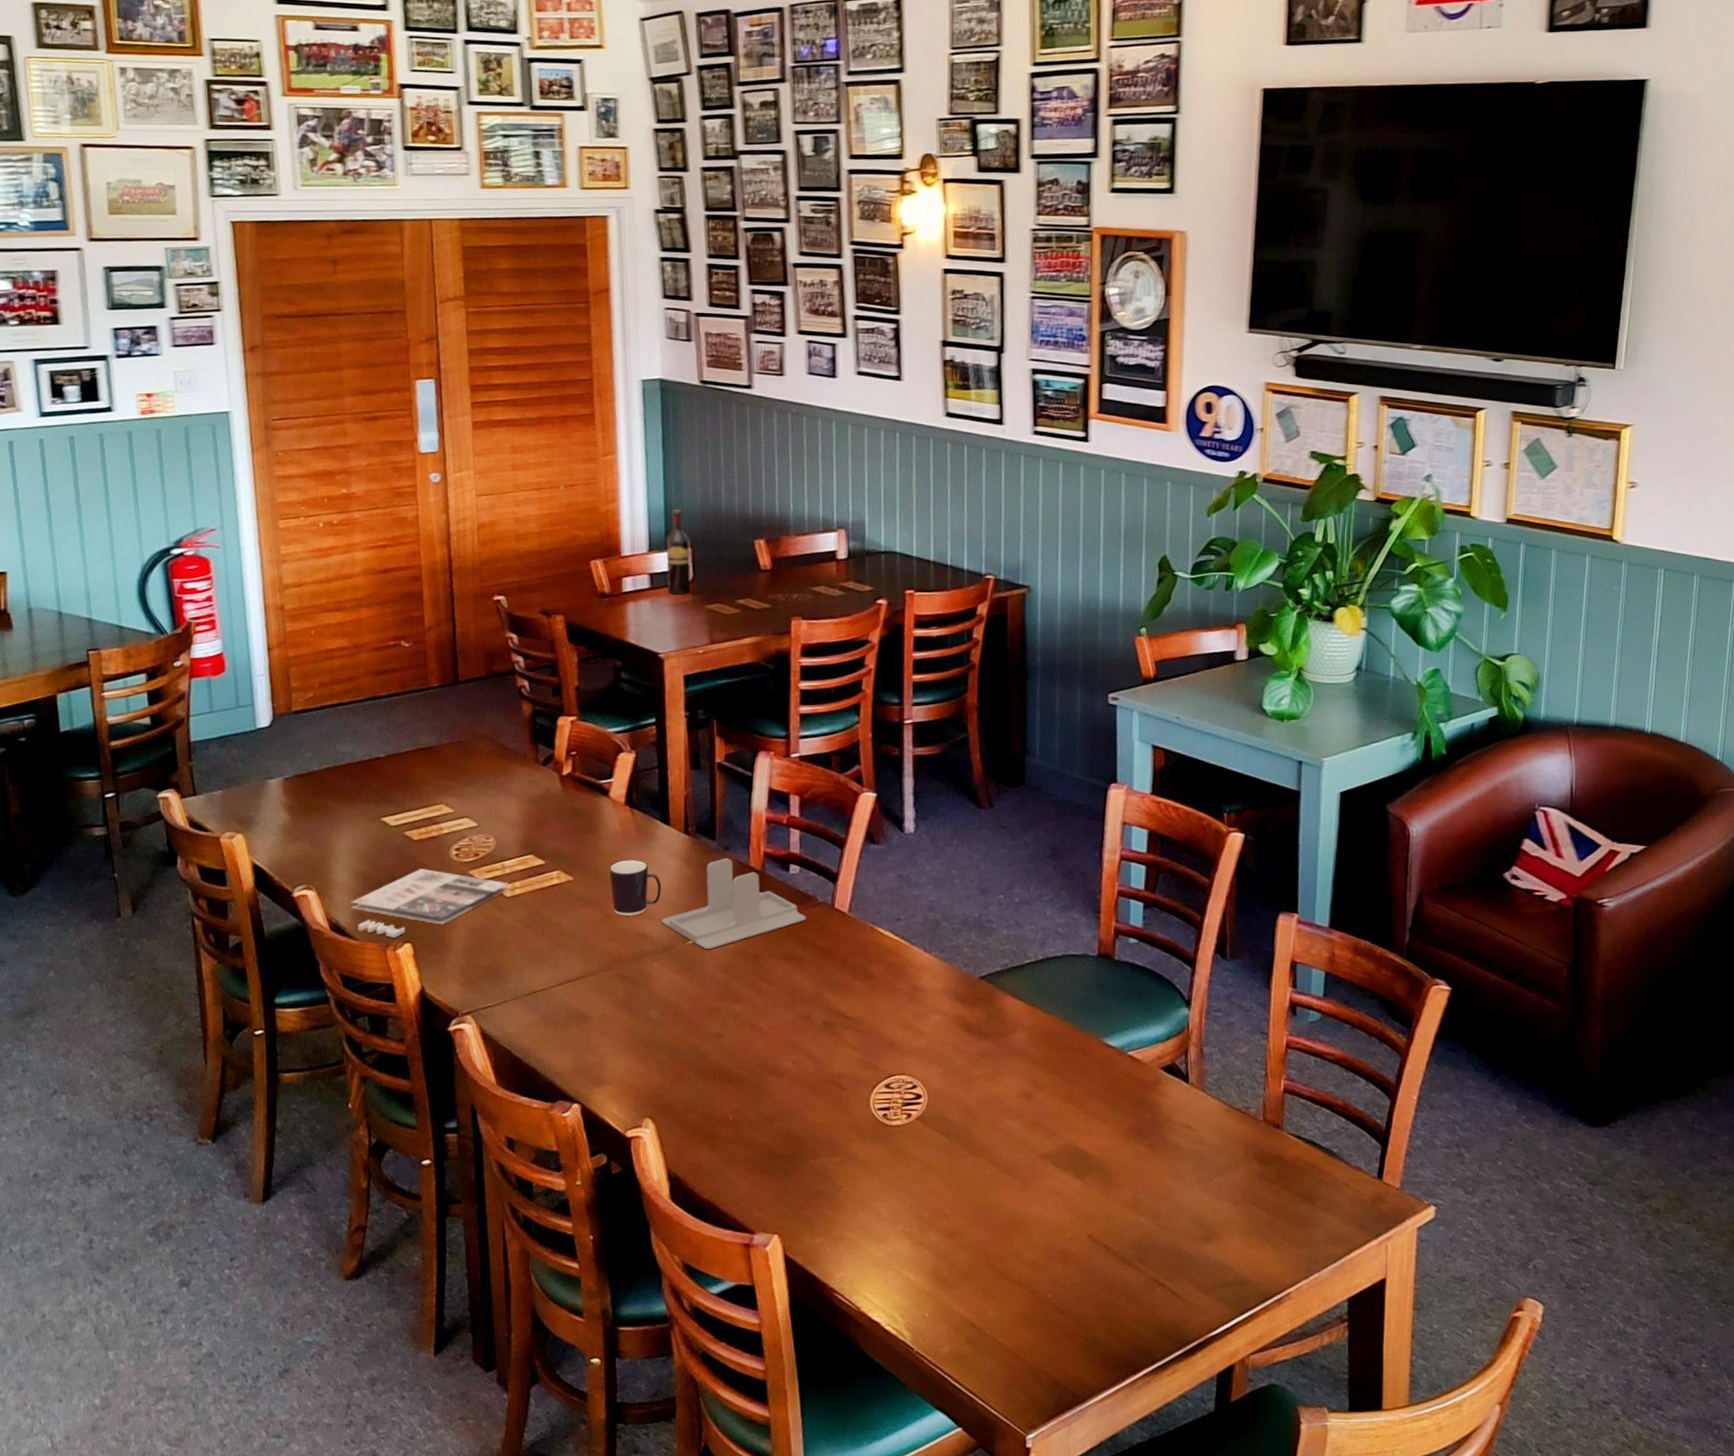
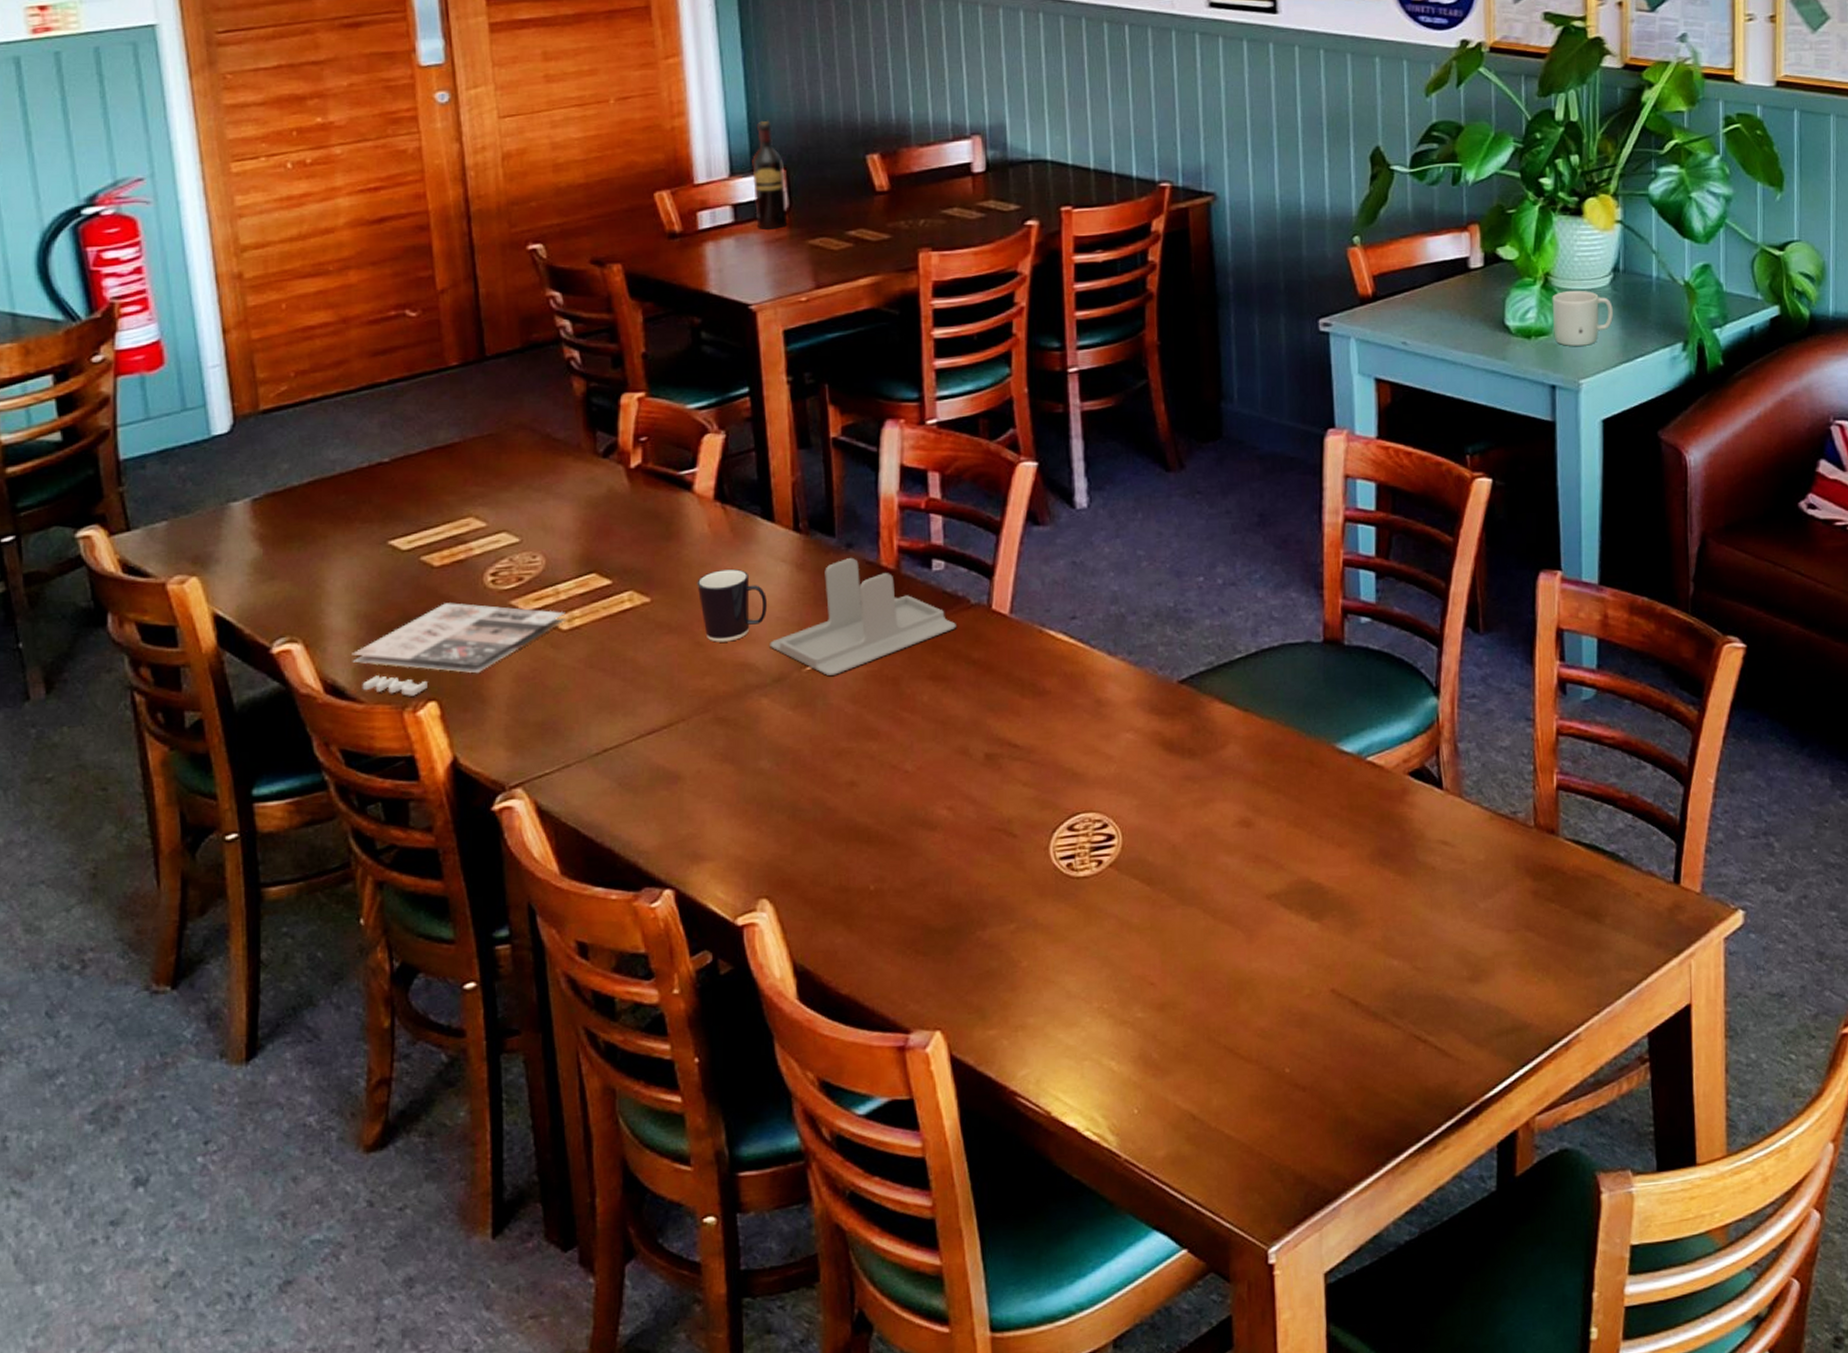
mug: none [1303,683,1355,730] -> present [1552,290,1614,346]

